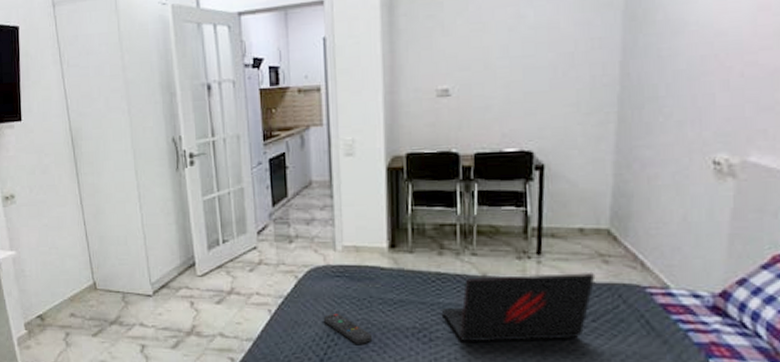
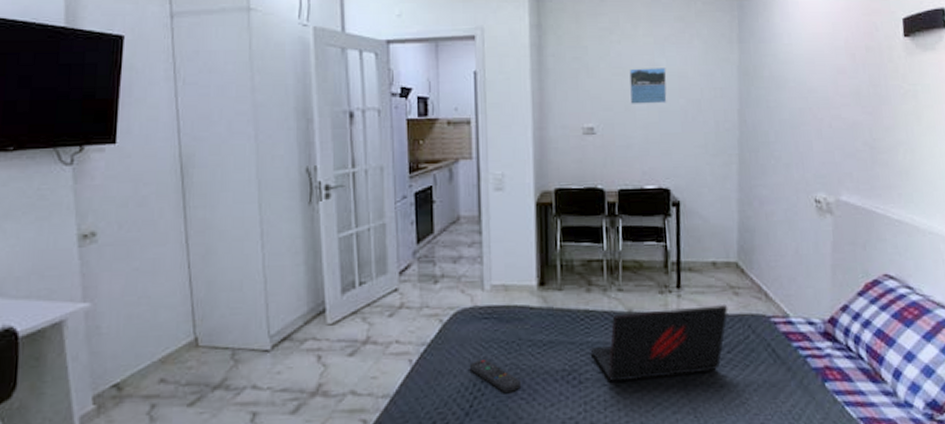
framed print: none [489,19,534,62] -> present [629,68,667,104]

